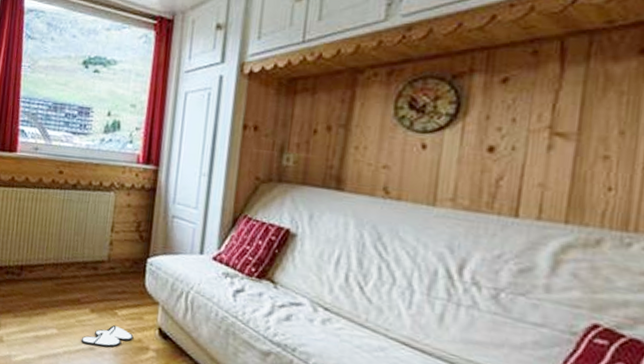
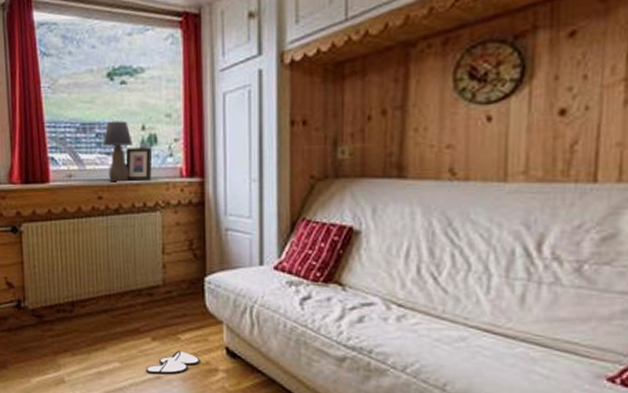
table lamp: none [70,104,99,161] -> present [103,121,134,182]
picture frame: none [88,130,115,163] -> present [125,147,153,181]

